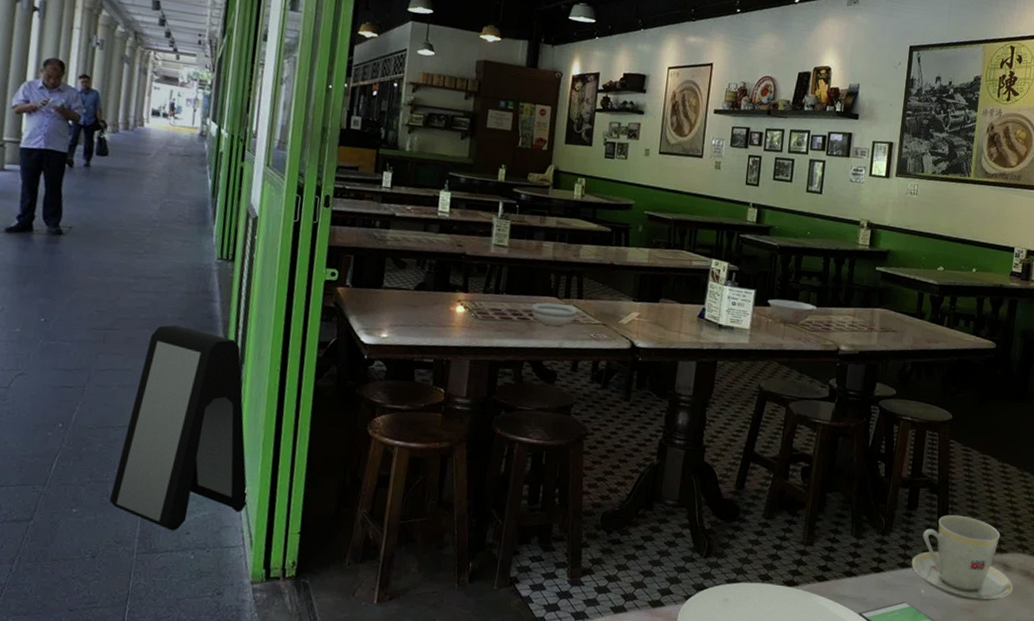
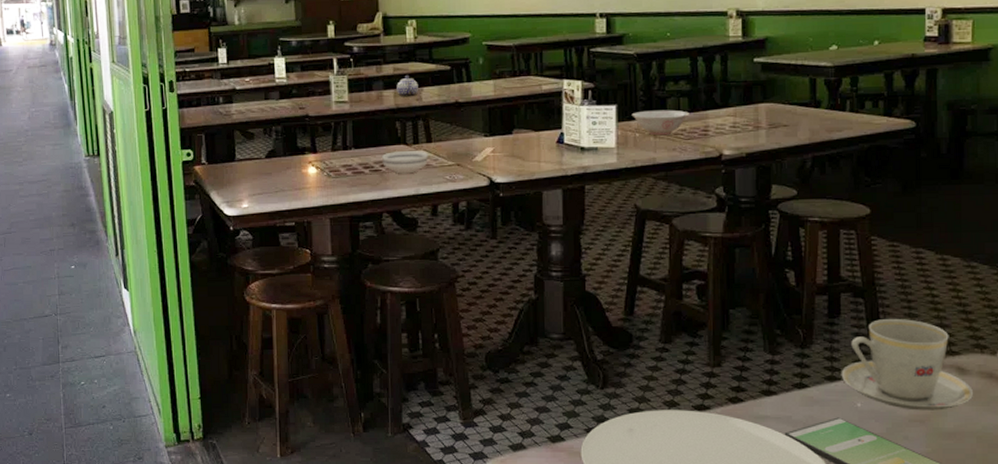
sign stand: present [109,325,248,531] -> none [34,222,150,406]
teapot: none [556,230,578,252] -> present [397,74,418,97]

